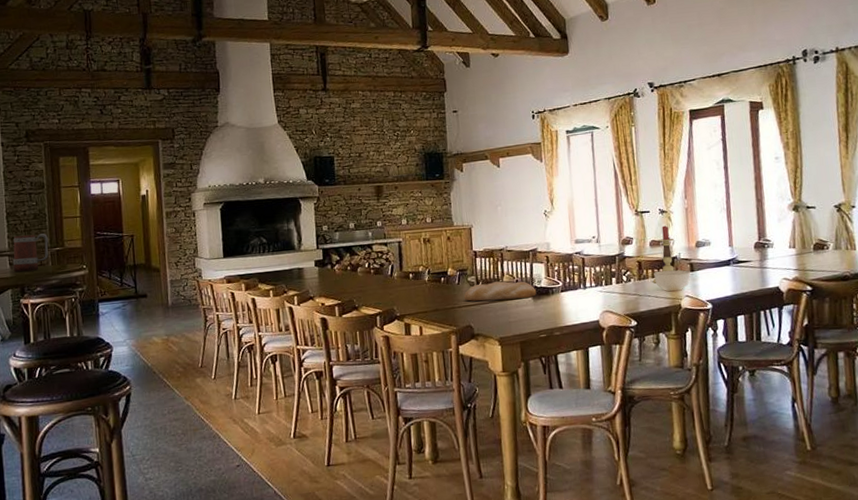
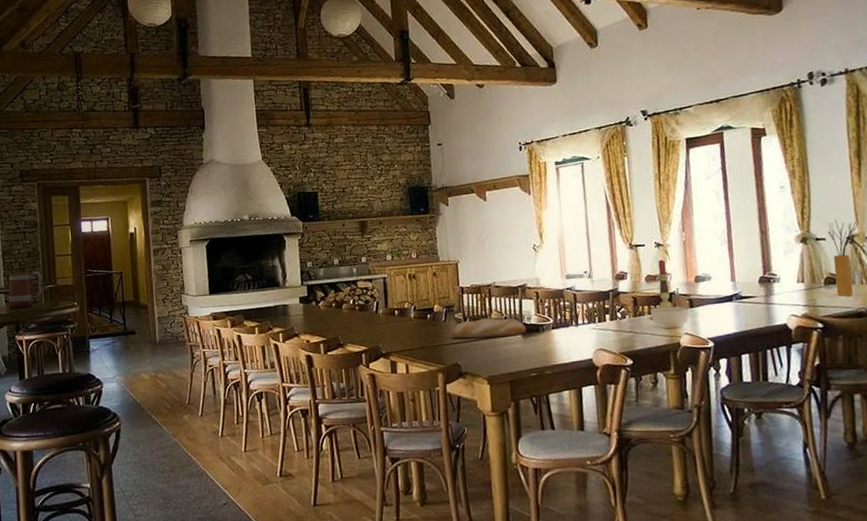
vase: none [818,188,845,261] -> present [828,219,859,297]

